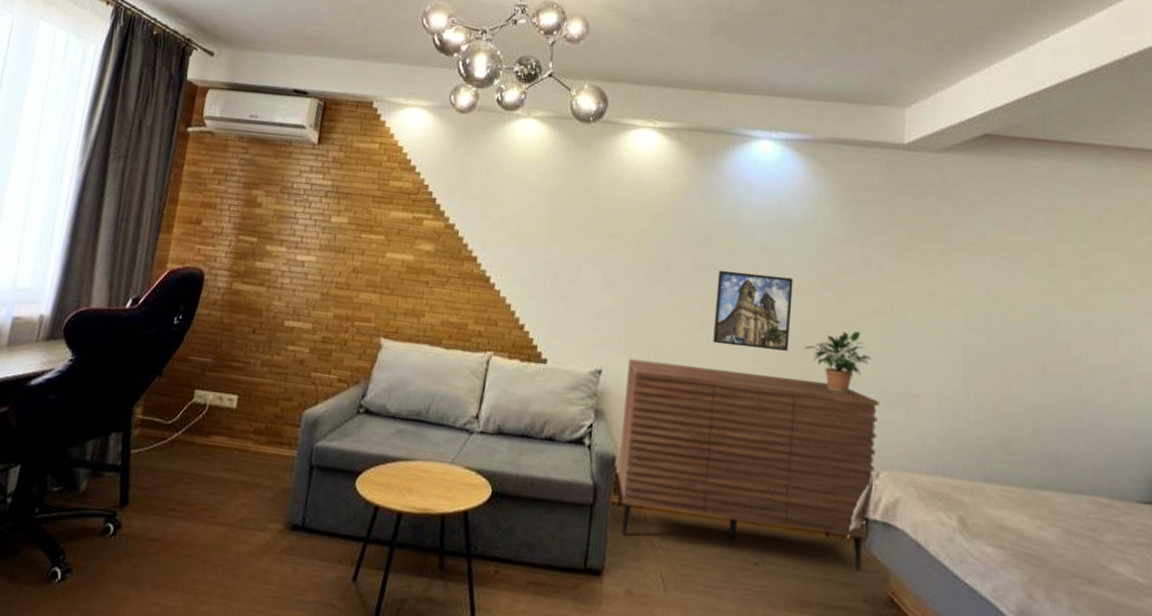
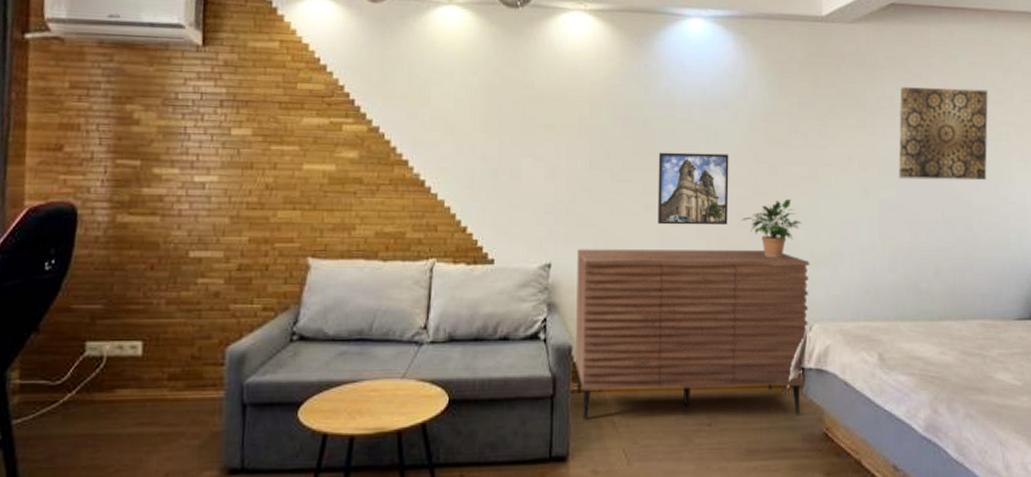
wall art: none [989,223,1104,334] -> present [898,87,988,181]

